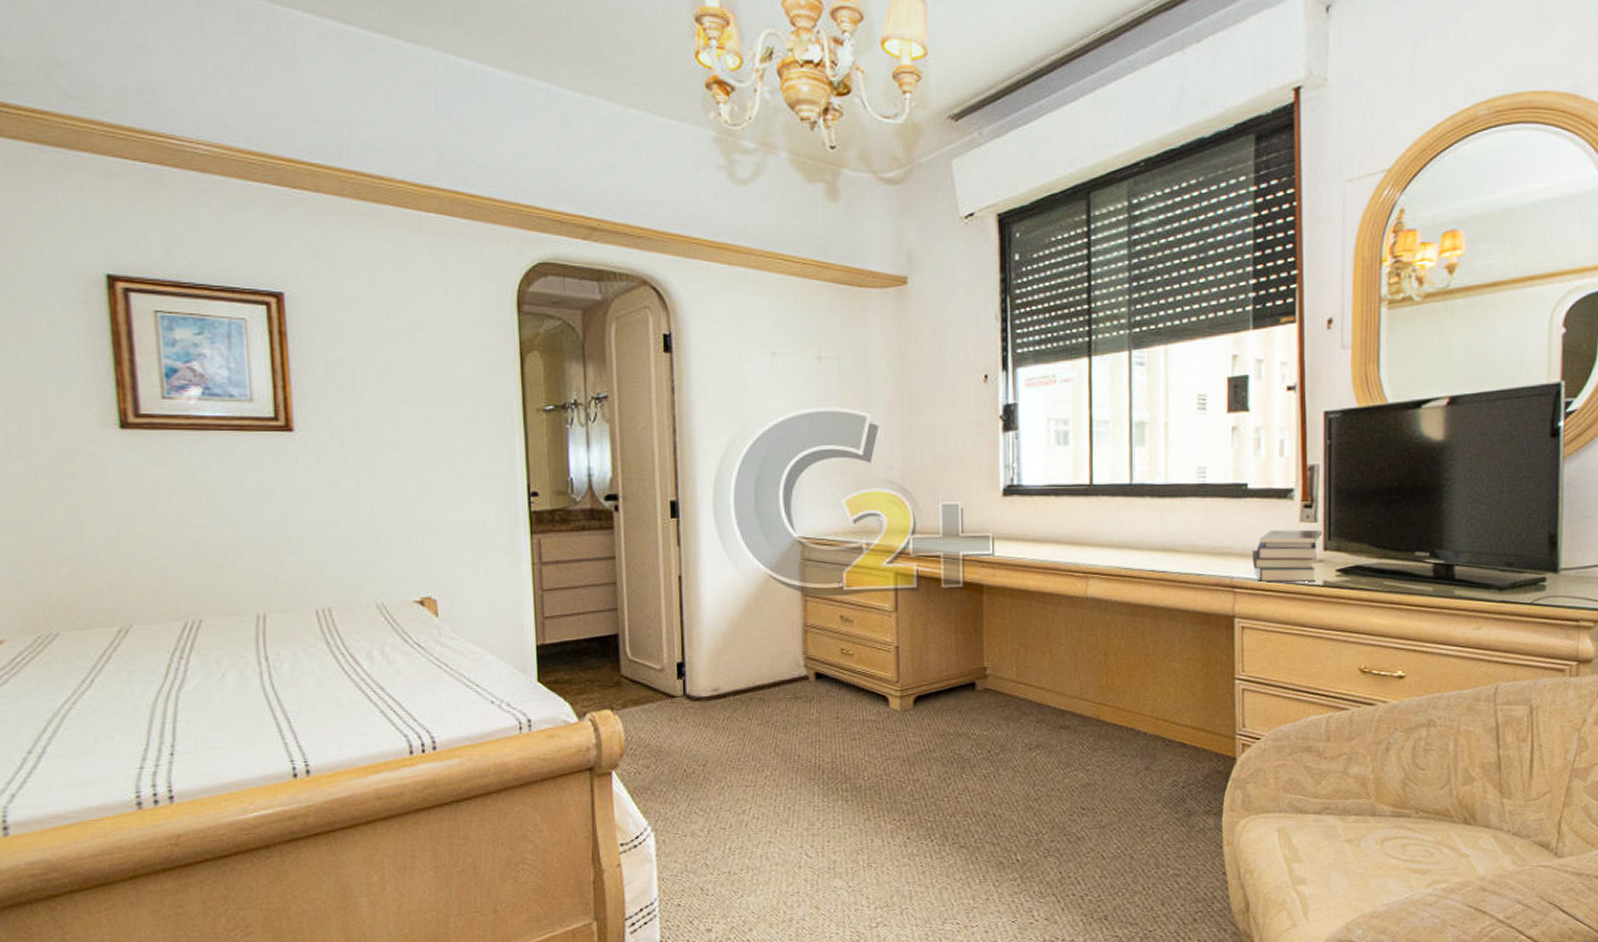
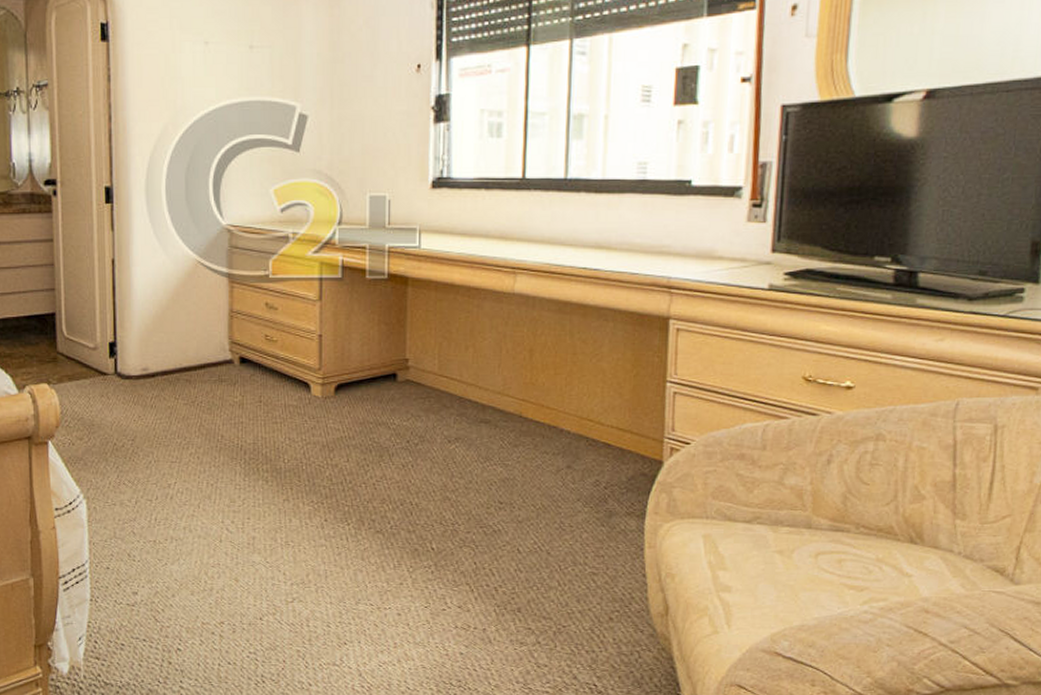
books: present [1253,529,1322,582] -> none [692,230,771,285]

